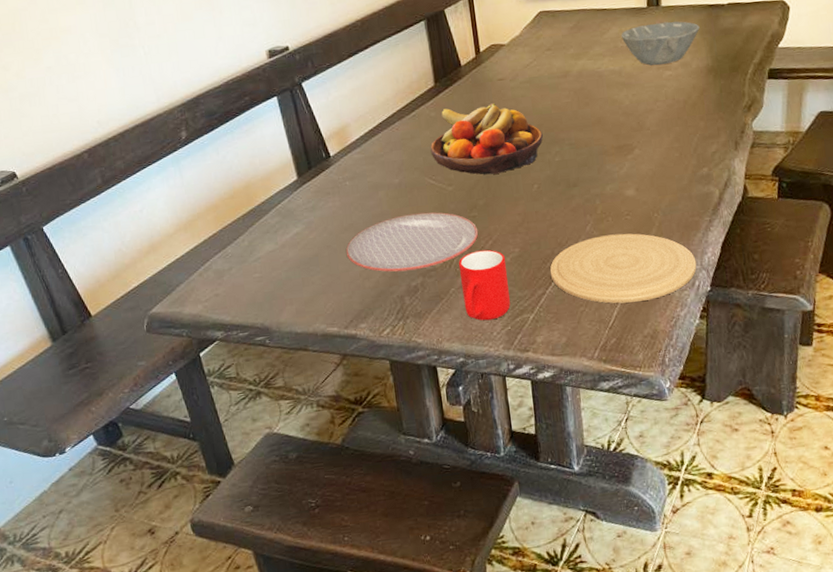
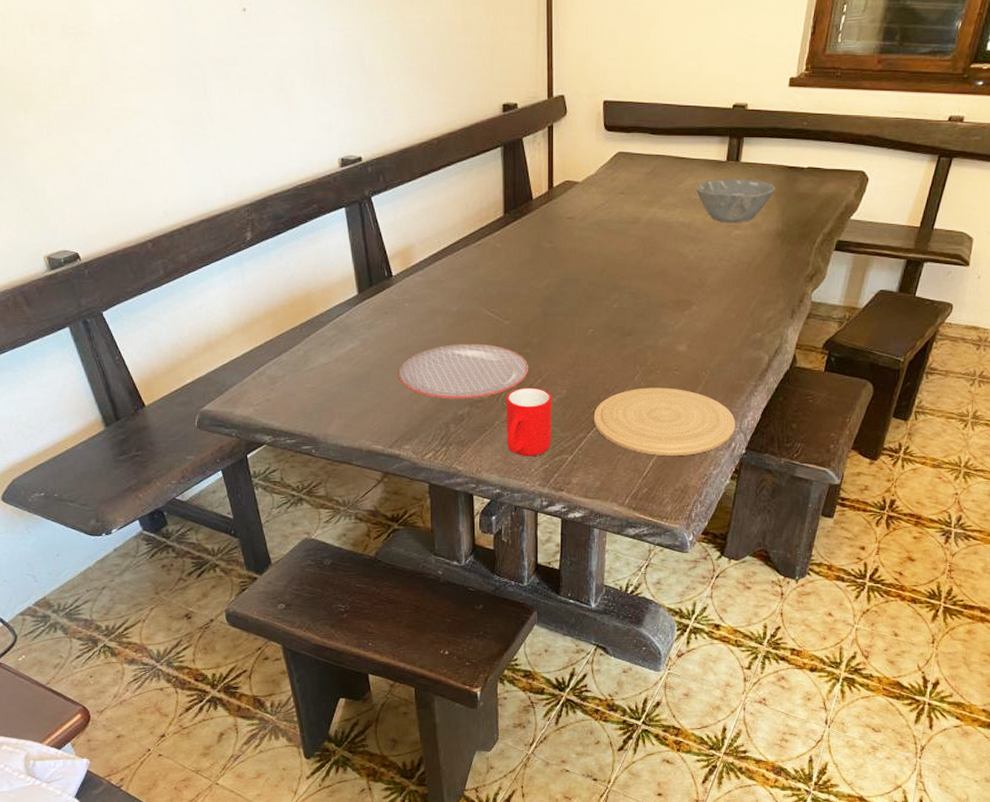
fruit bowl: present [430,103,543,175] -> none [491,241,604,313]

